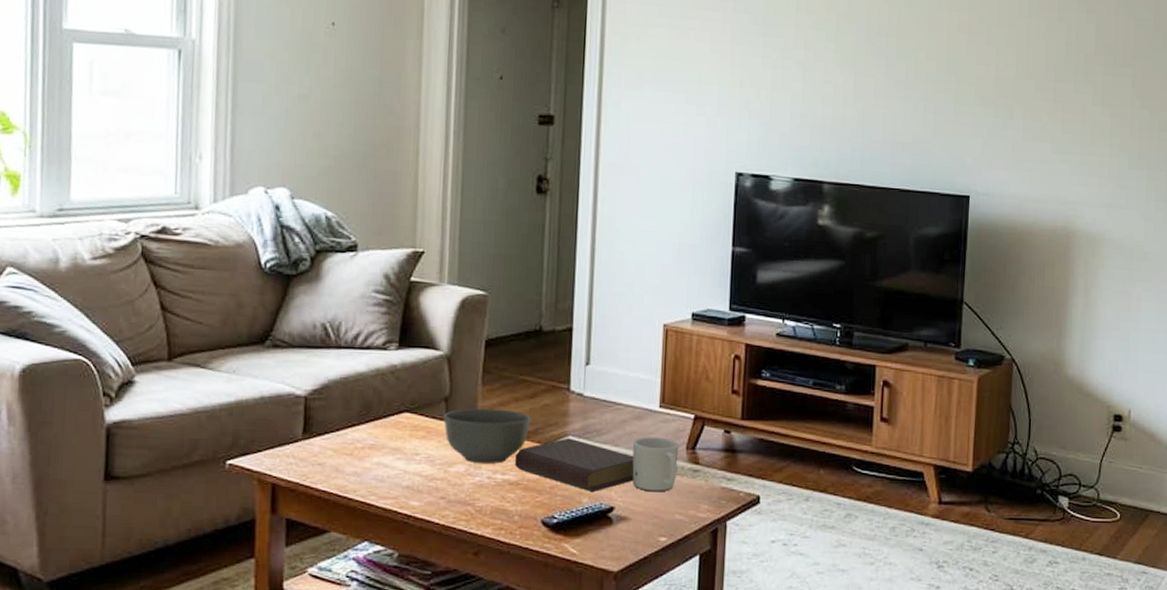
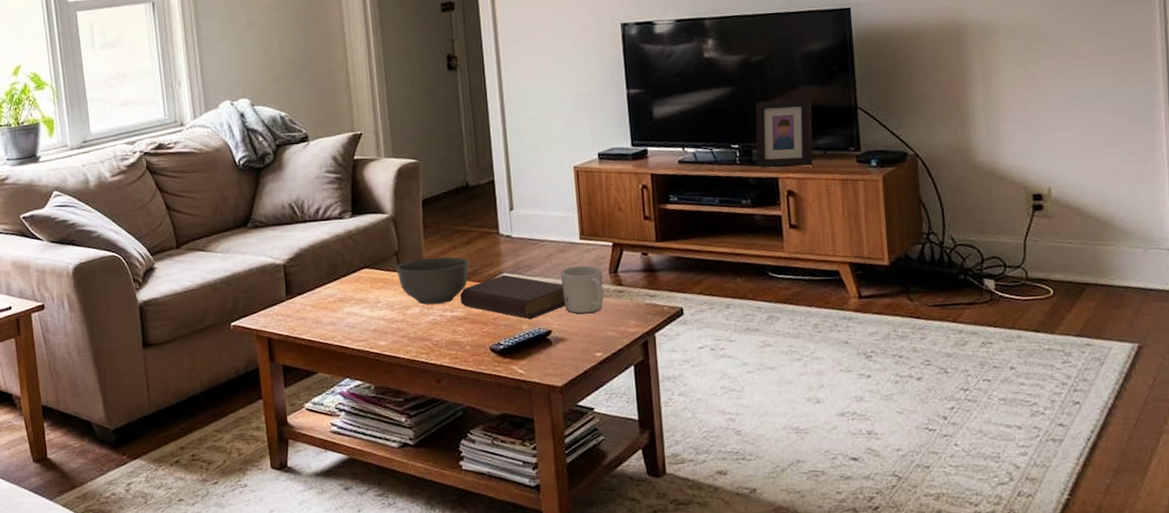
picture frame: none [856,280,920,357] -> present [755,98,813,168]

